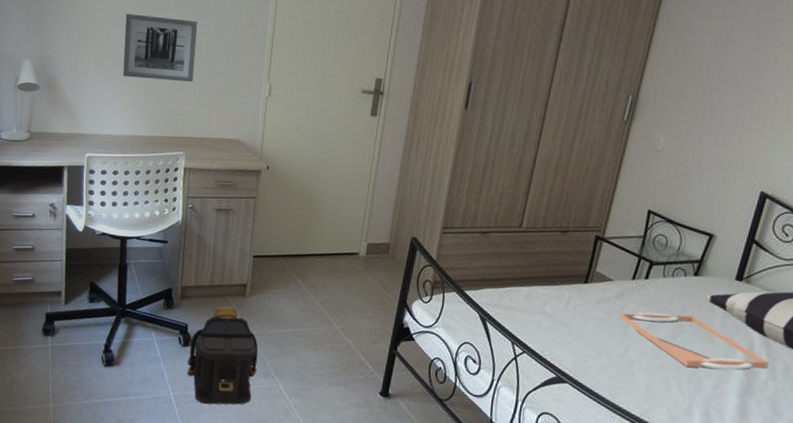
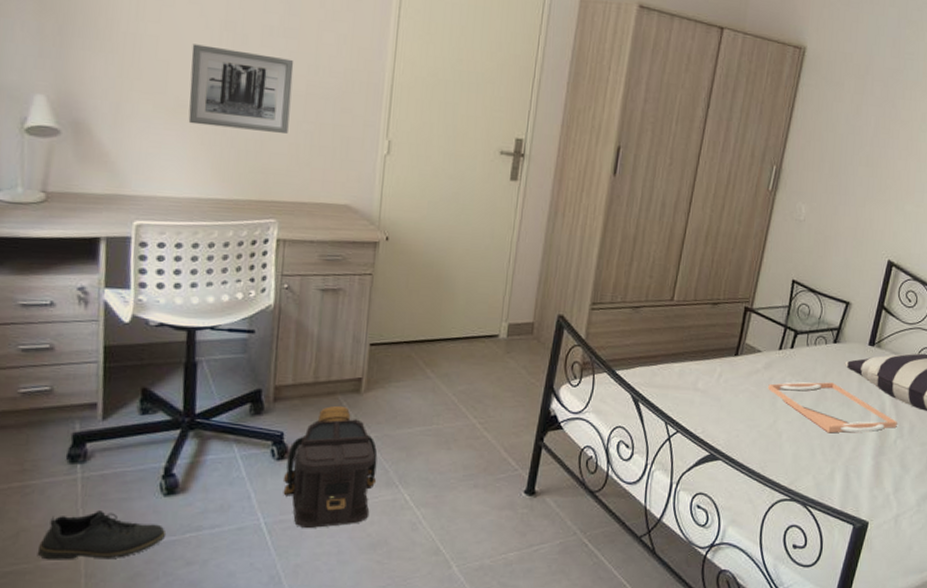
shoe: none [23,373,106,410] -> present [37,511,167,560]

